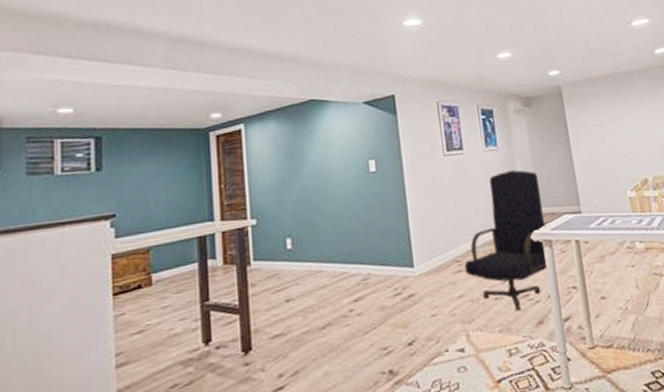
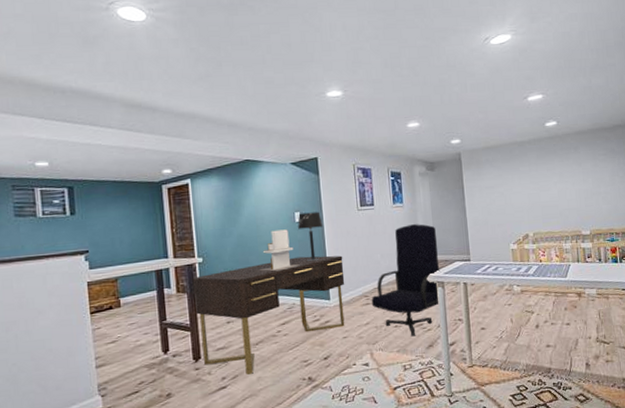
desk: none [243,211,433,370] -> present [192,255,345,375]
letter holder: none [326,181,376,234] -> present [259,229,300,272]
table lamp: none [372,158,403,221] -> present [298,211,323,262]

